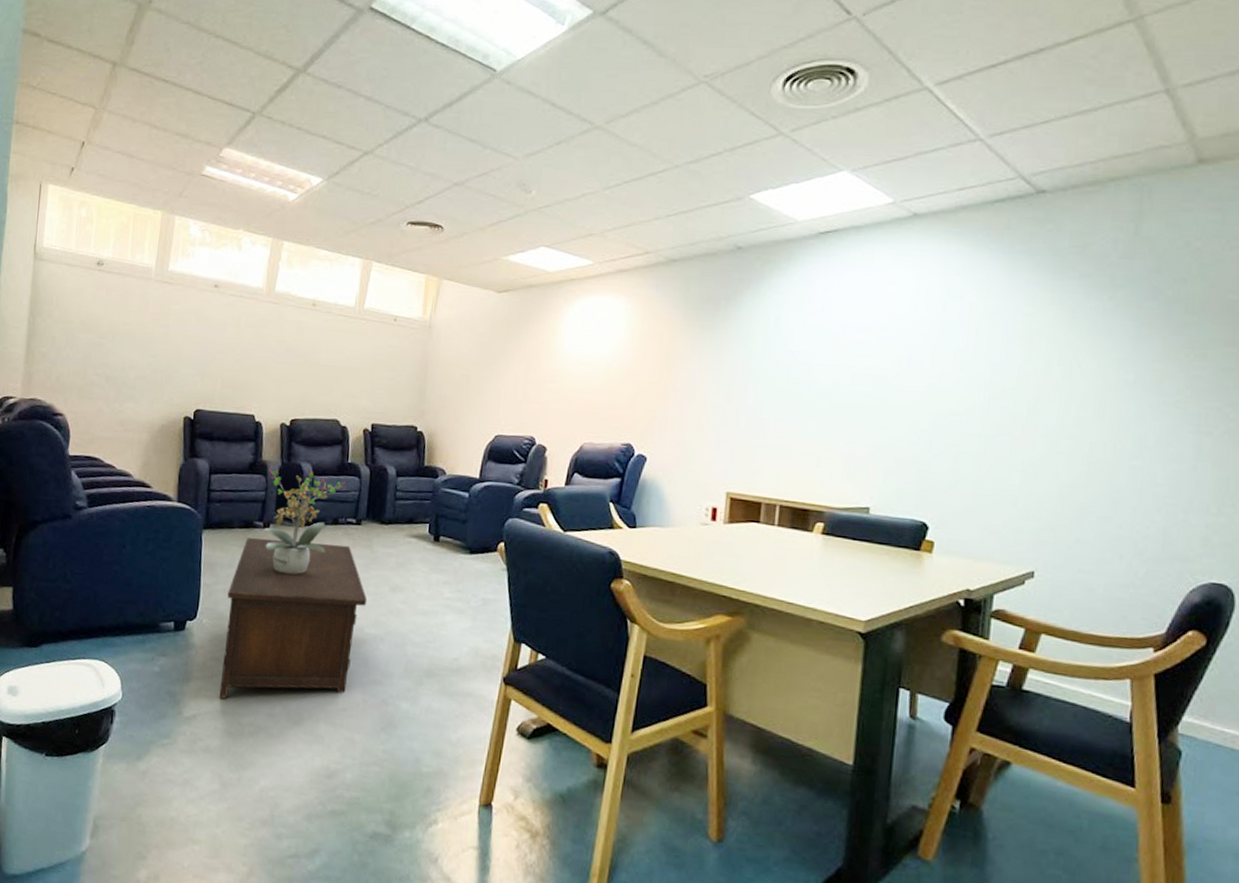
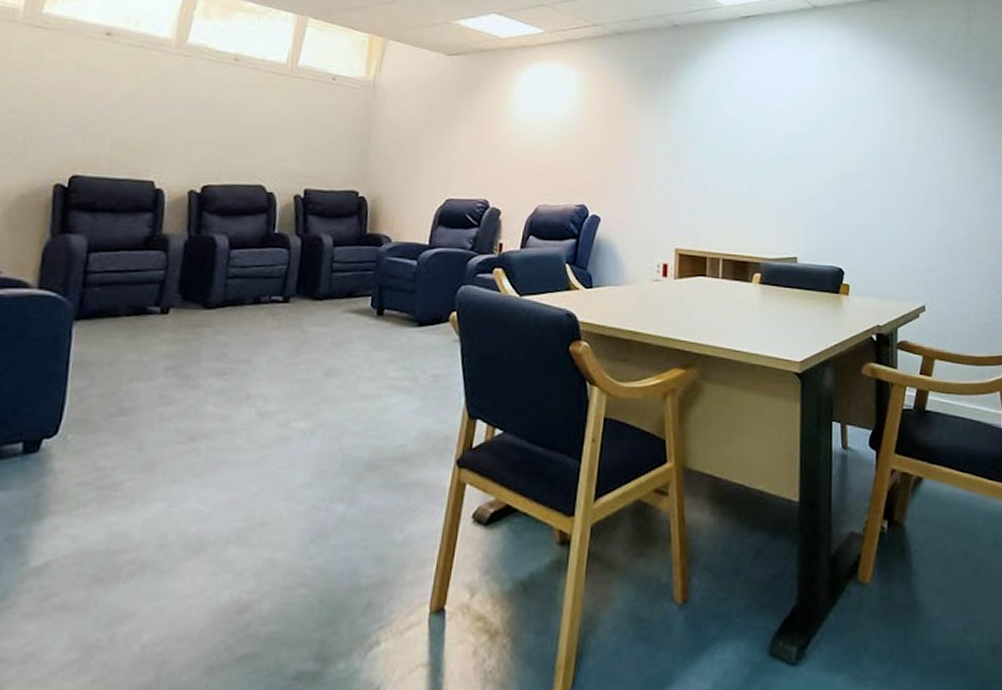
cabinet: present [219,538,368,699] -> none [86,326,296,536]
potted plant: present [264,468,346,575] -> none [161,242,271,368]

